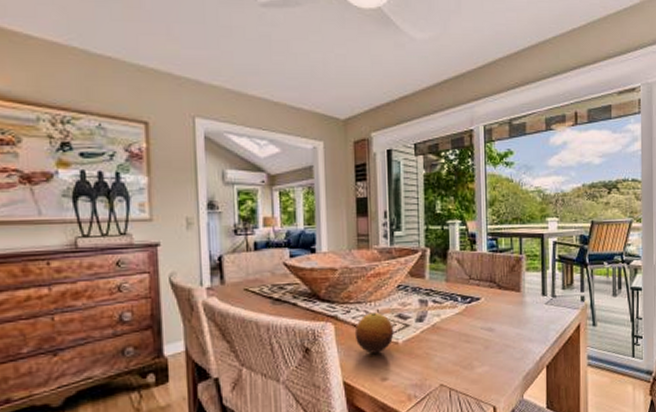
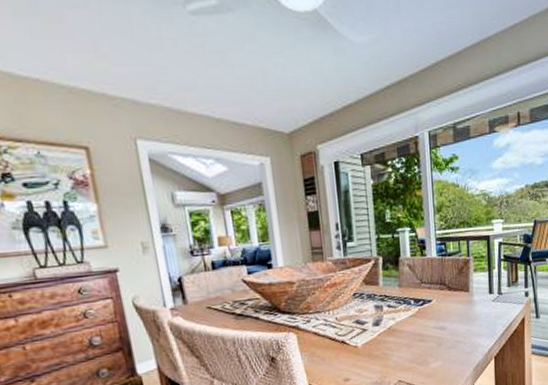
fruit: present [354,312,394,353] -> none [316,320,353,358]

